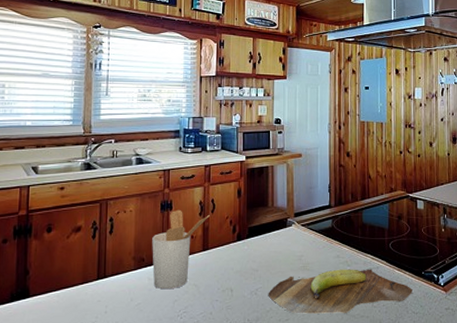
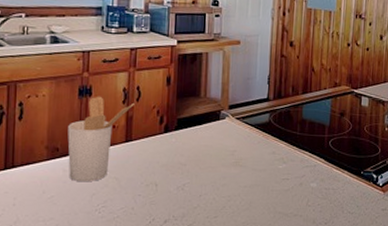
cutting board: present [268,269,412,314] -> none [196,166,350,212]

